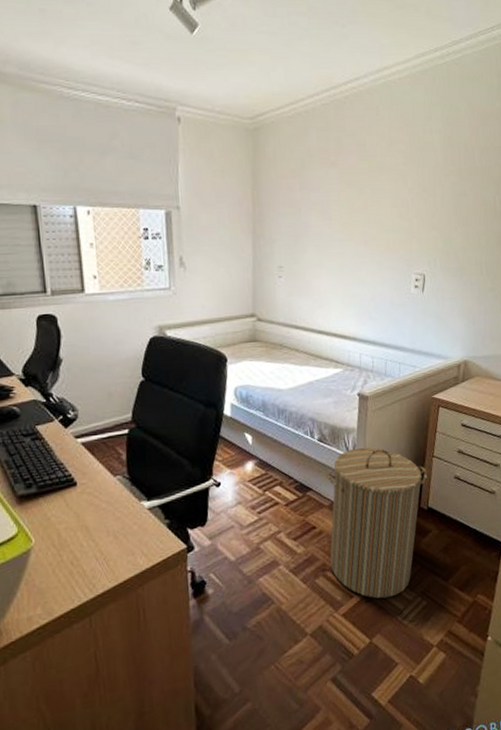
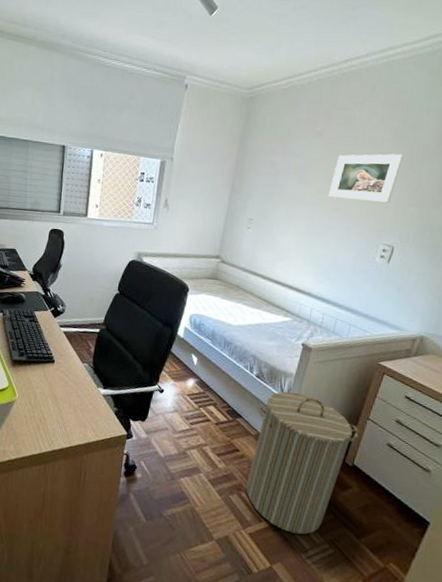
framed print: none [354,179,417,232] -> present [328,154,404,203]

